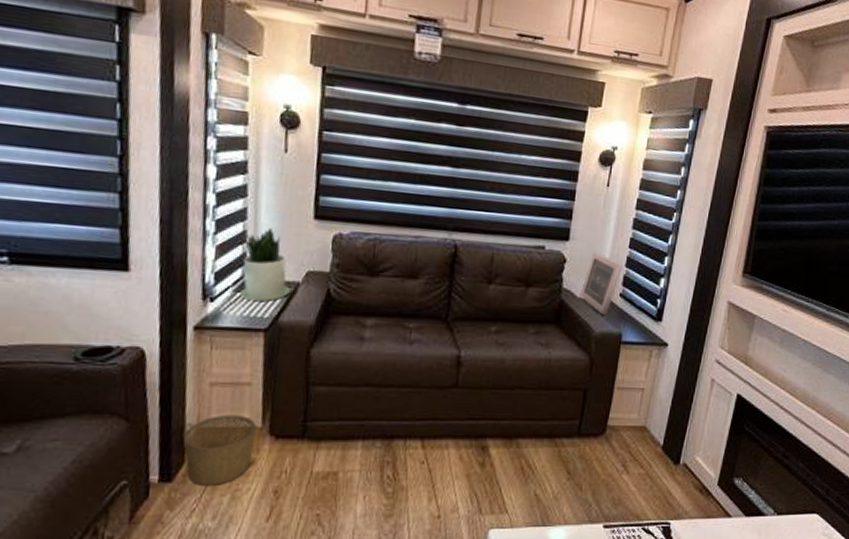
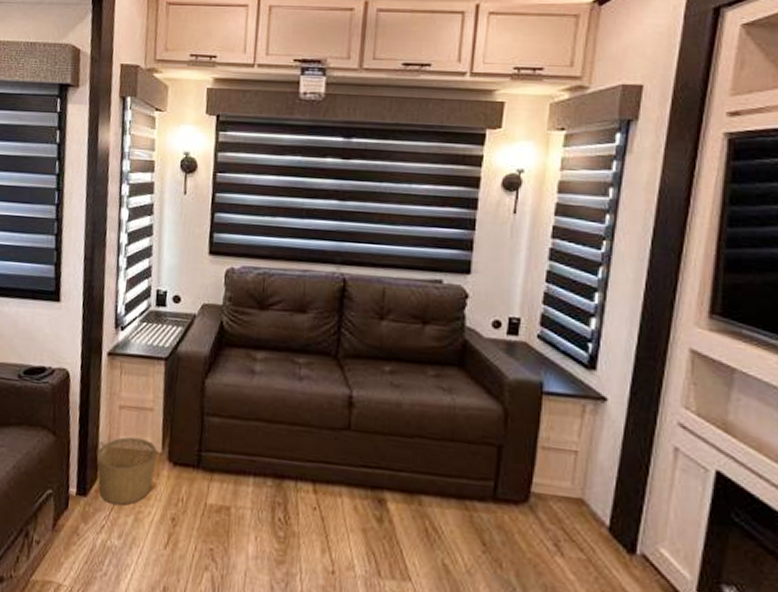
planter: present [239,228,290,302] -> none [145,263,188,332]
picture frame: present [579,251,623,315] -> none [486,285,540,359]

